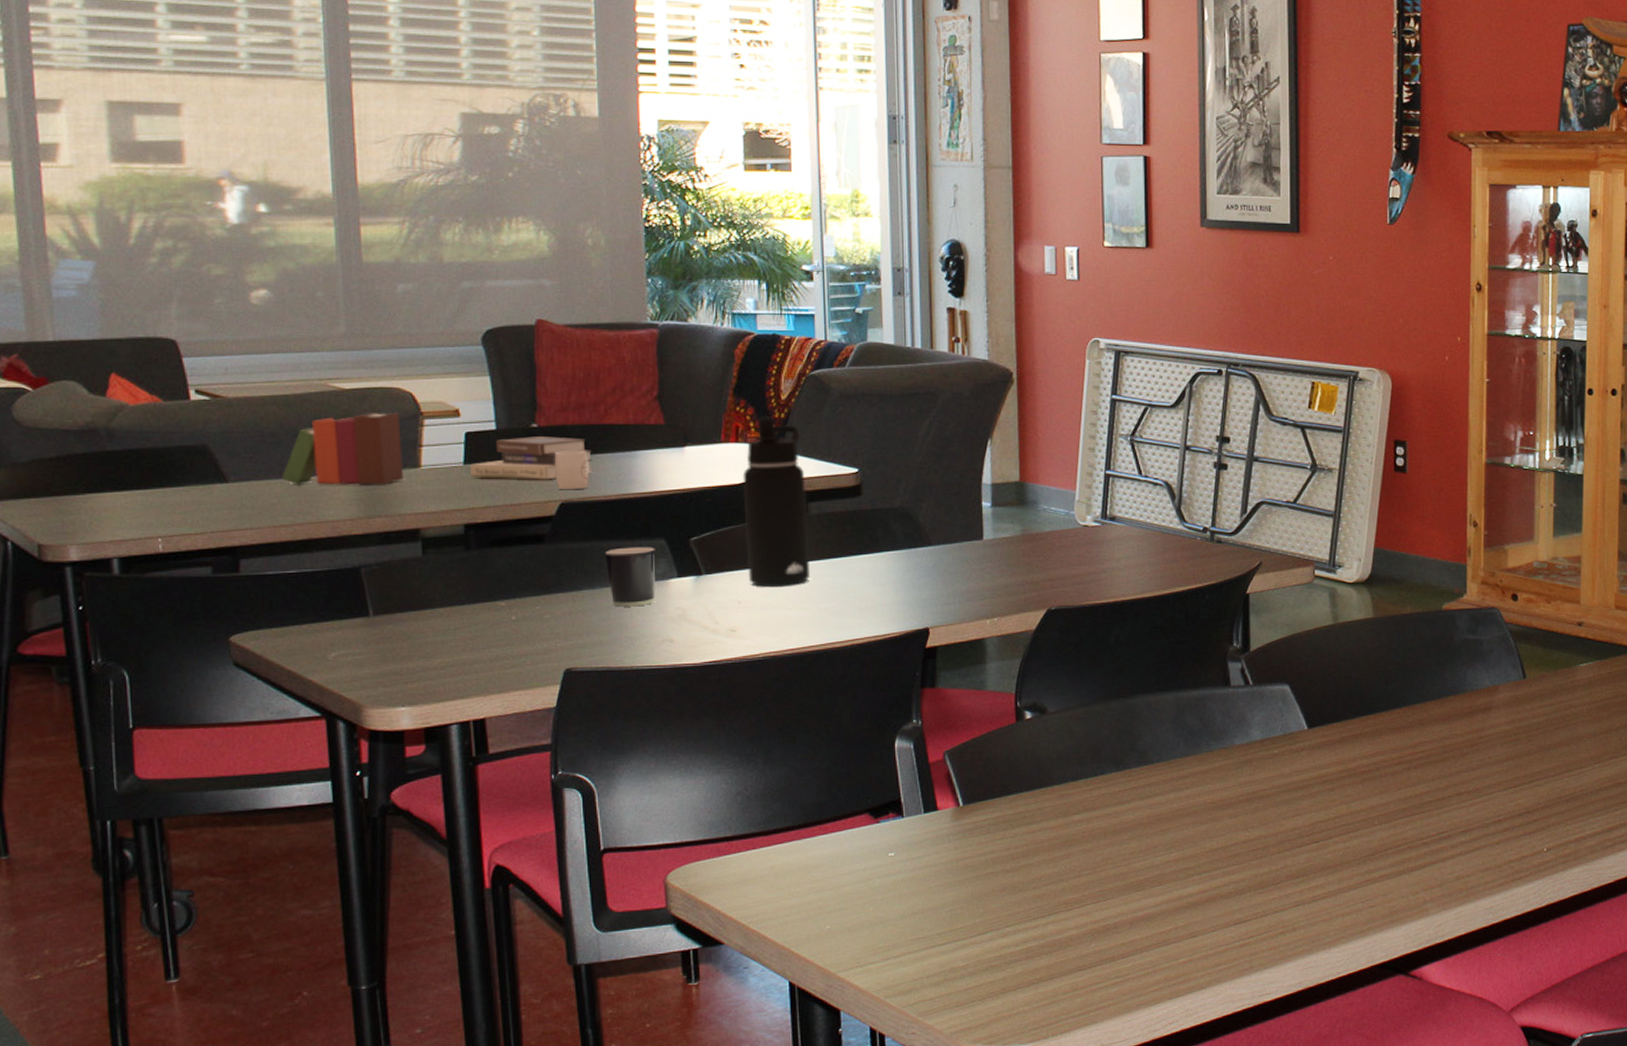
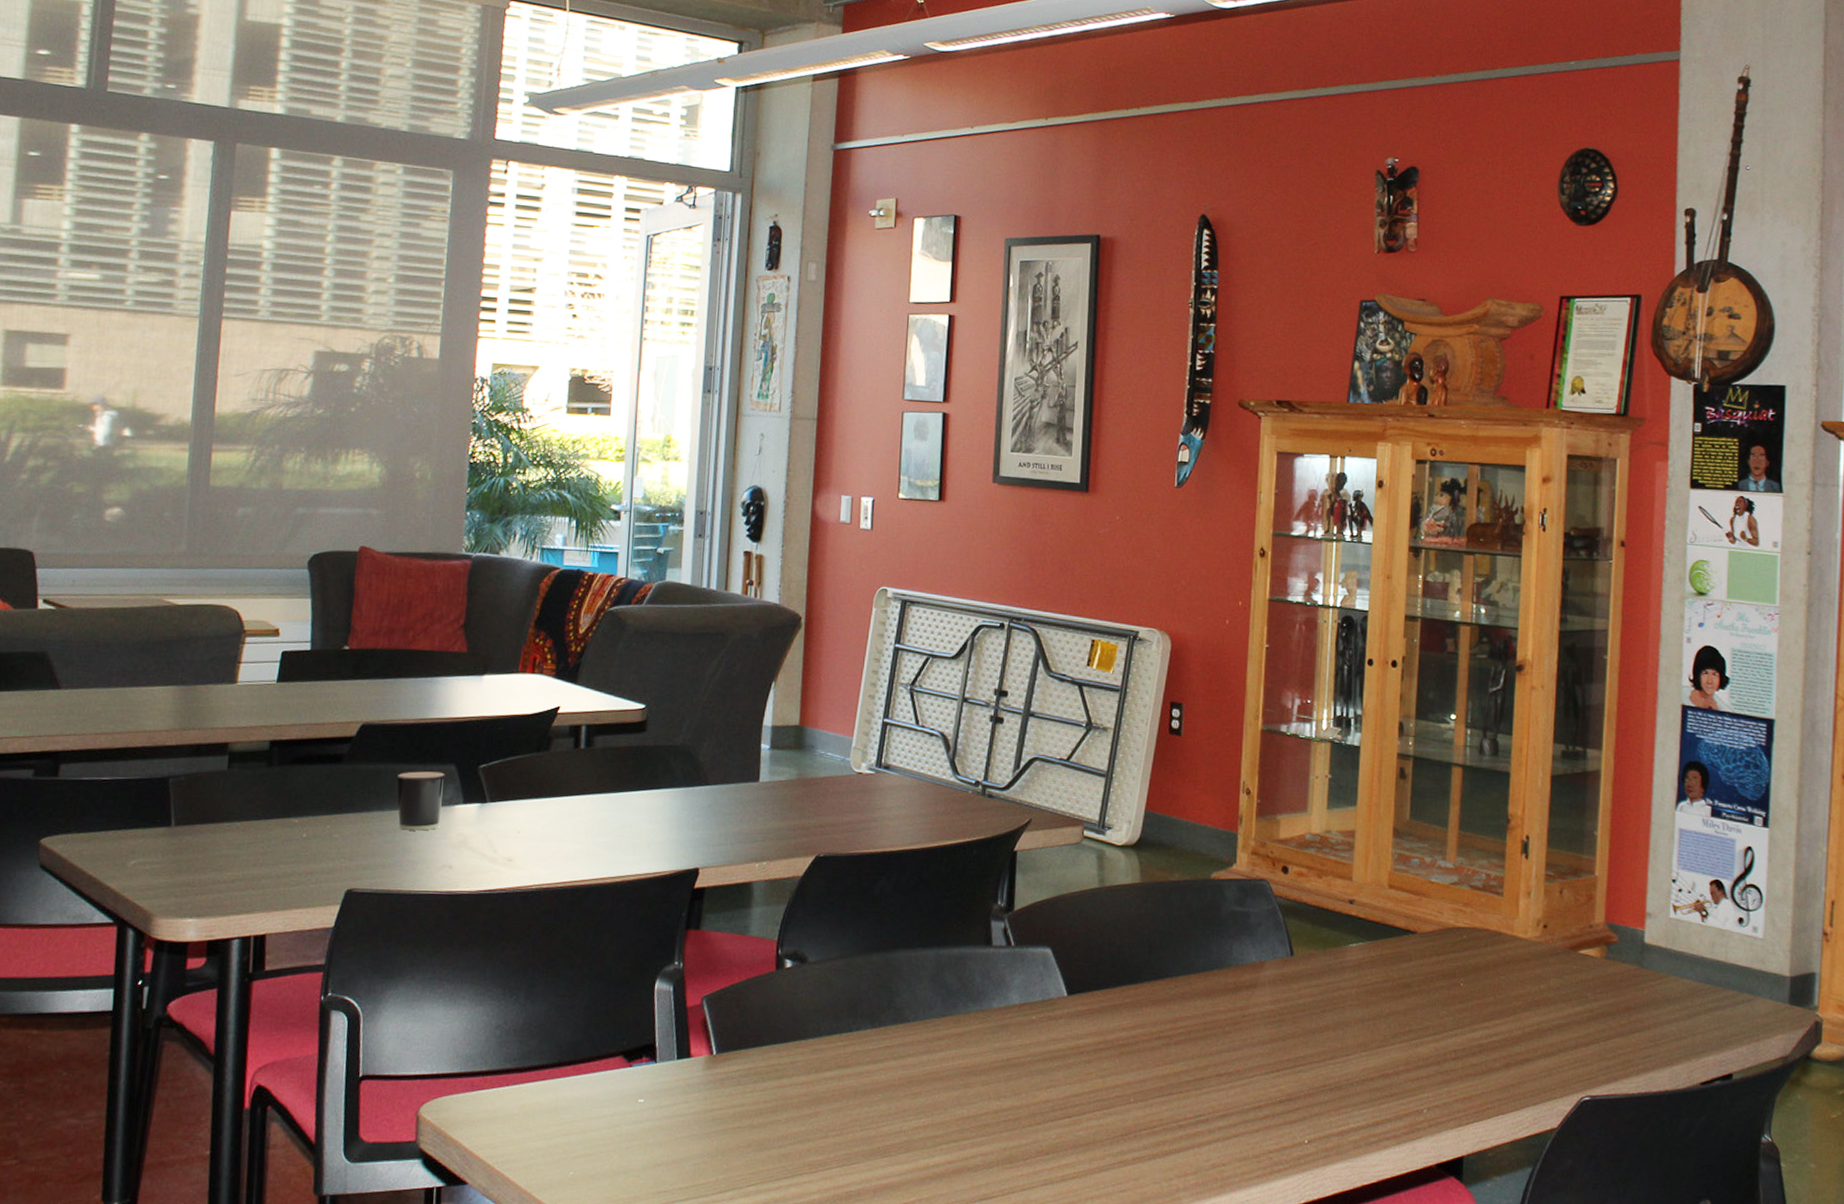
books: present [281,412,404,486] -> none [108,628,224,699]
books: present [470,436,593,480] -> none [282,658,397,701]
mug: present [554,450,590,490] -> none [359,673,393,713]
water bottle: present [742,416,811,587] -> none [530,649,594,818]

